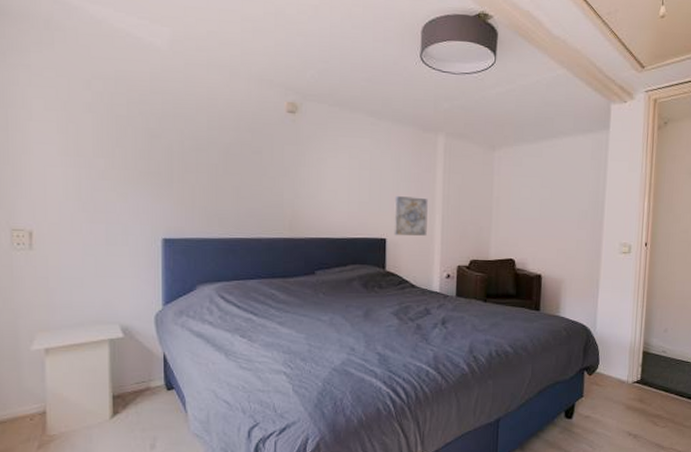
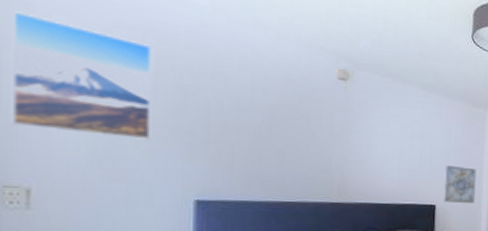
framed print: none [14,72,124,183] -> present [11,11,153,140]

